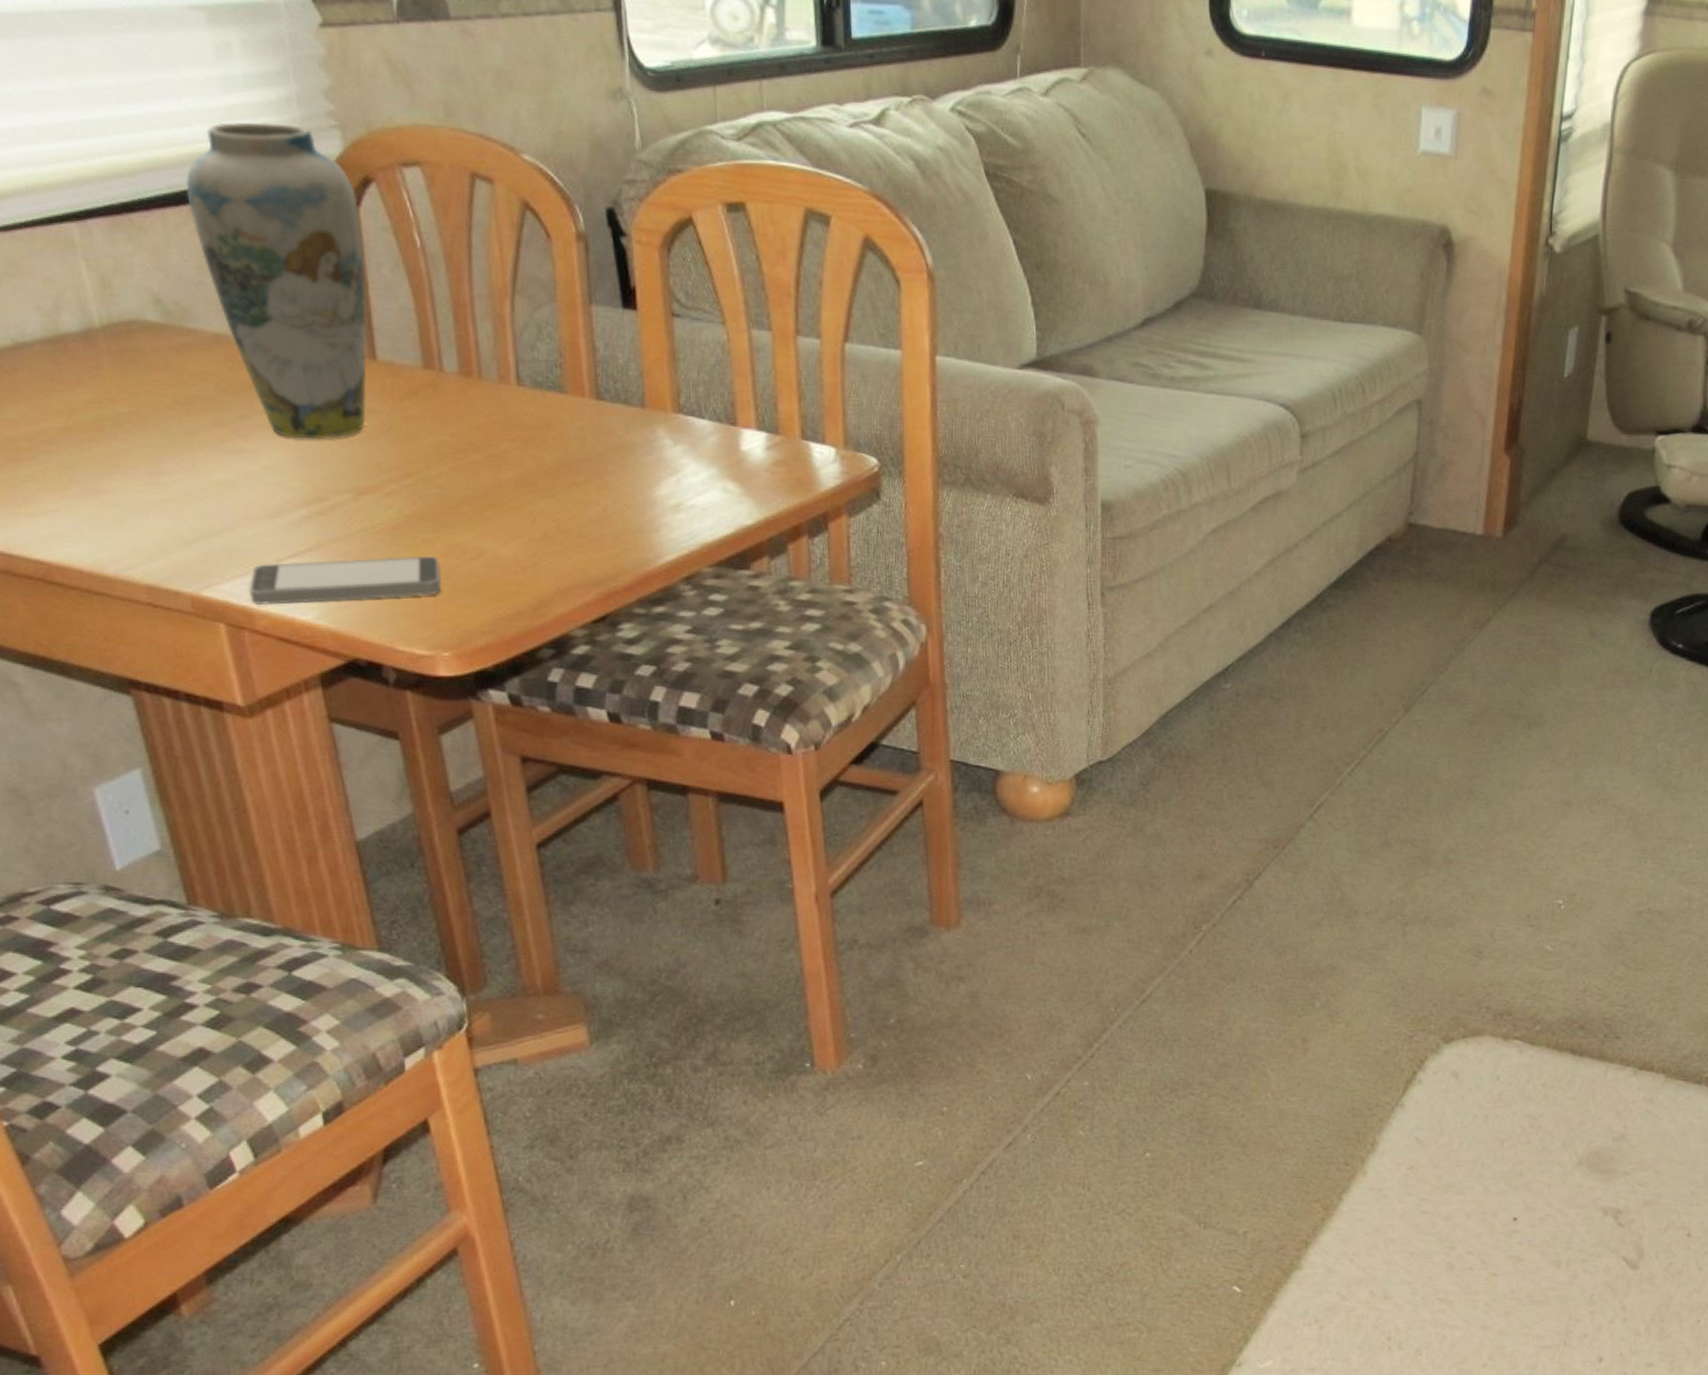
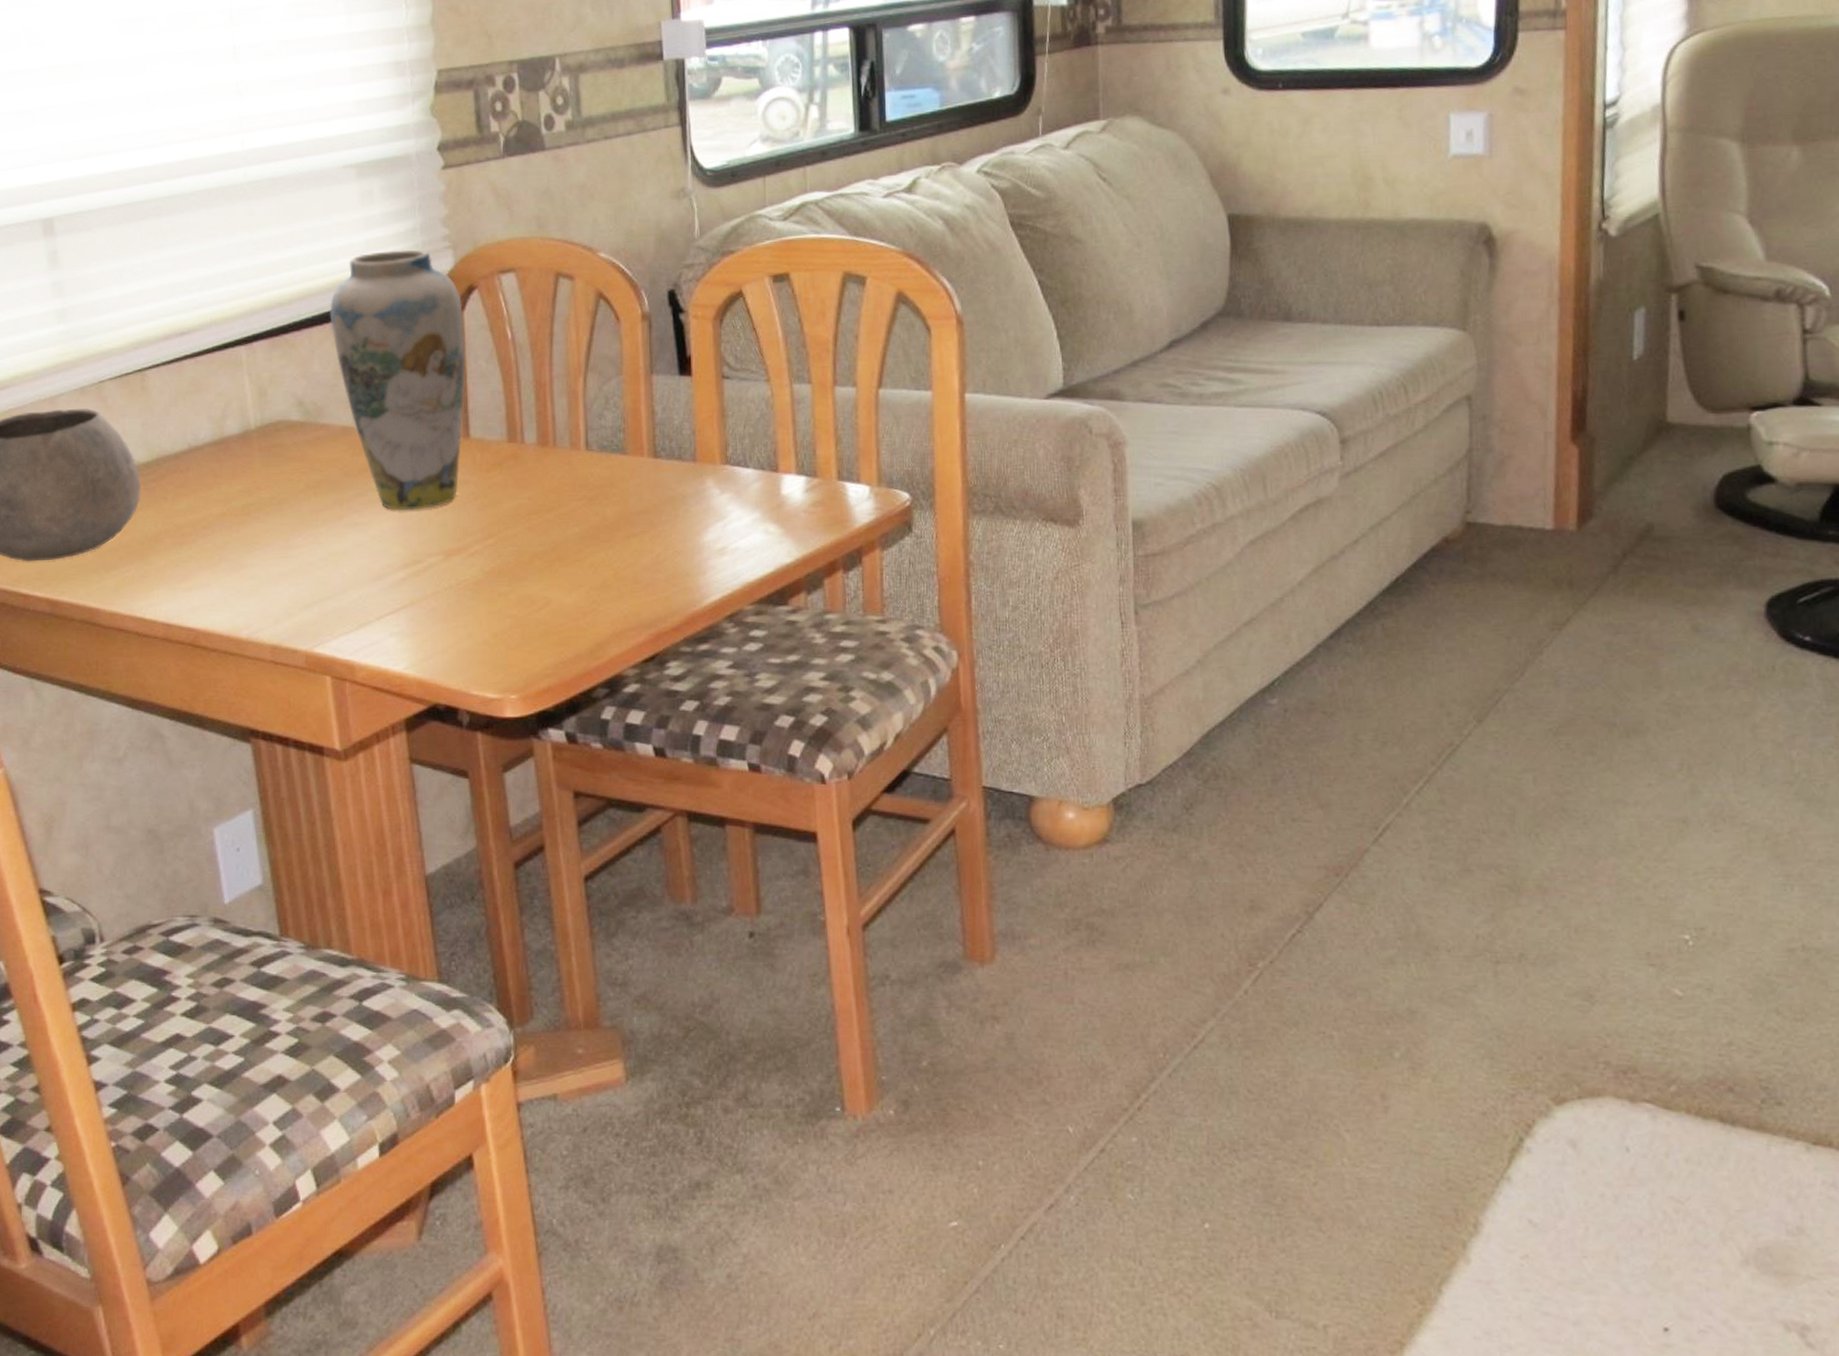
smartphone: present [248,555,442,606] -> none [352,607,513,659]

